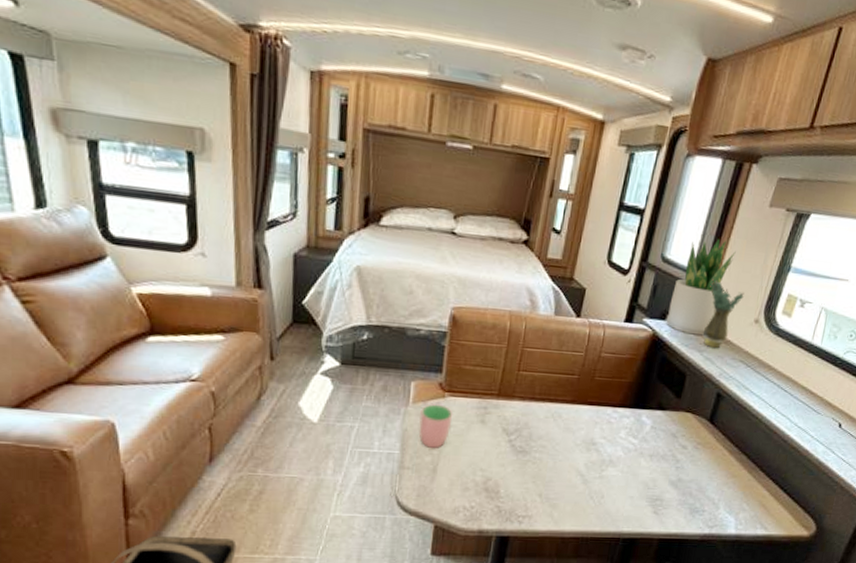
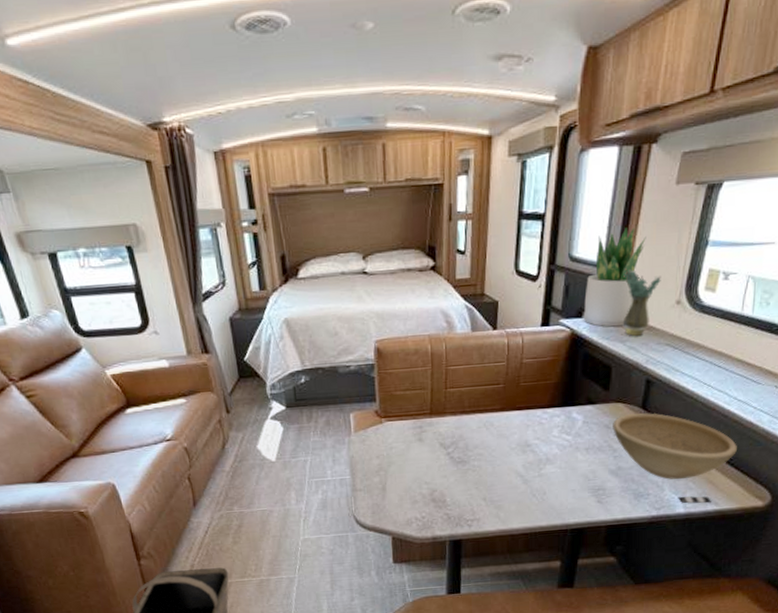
cup: present [419,404,453,448] -> none [362,430,393,470]
bowl: none [678,426,792,527] -> present [613,412,737,504]

